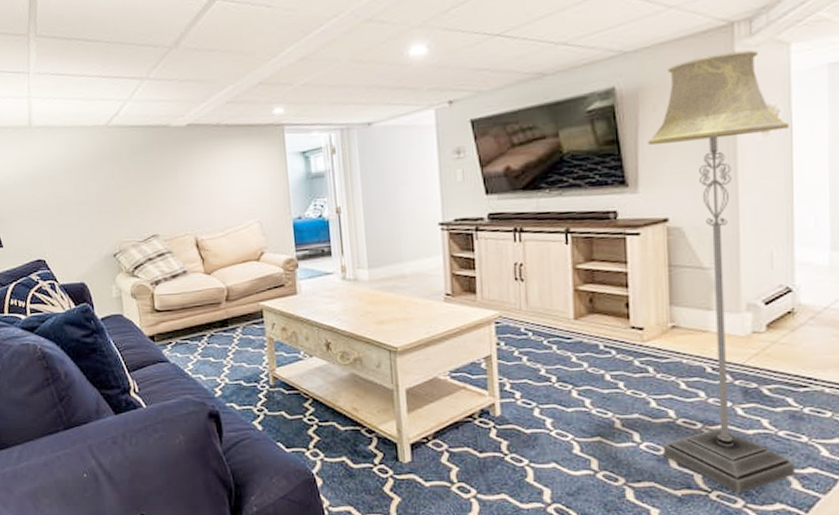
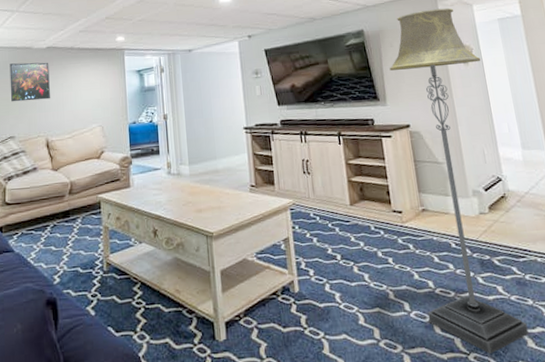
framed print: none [144,143,197,194] -> present [9,62,51,102]

